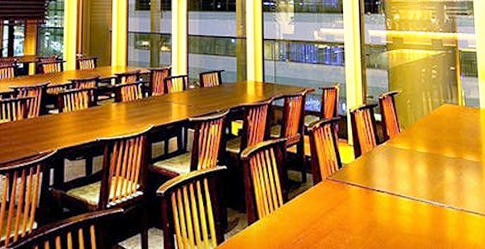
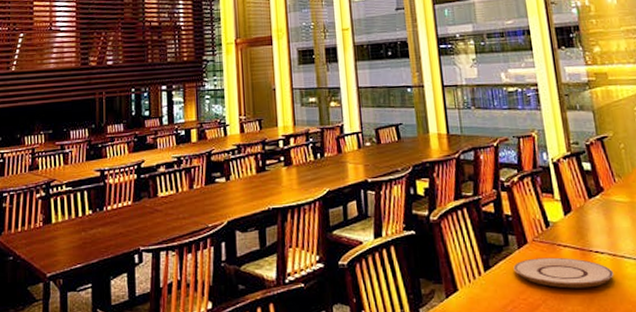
plate: none [308,194,391,221] -> present [513,257,615,289]

